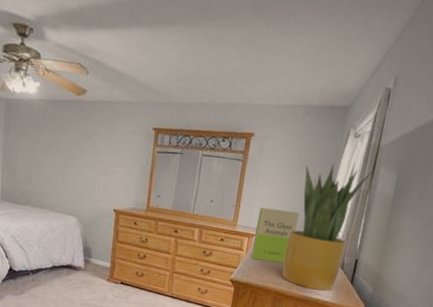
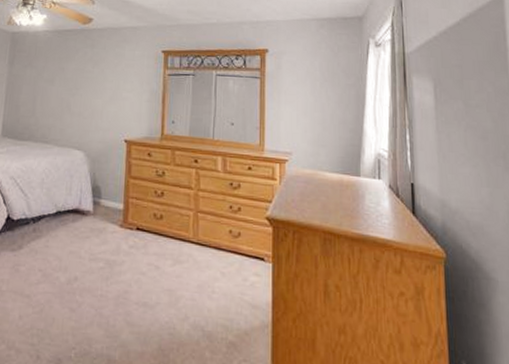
book: present [250,207,300,264] -> none [286,128,334,194]
planter: present [281,161,374,291] -> none [325,71,405,226]

